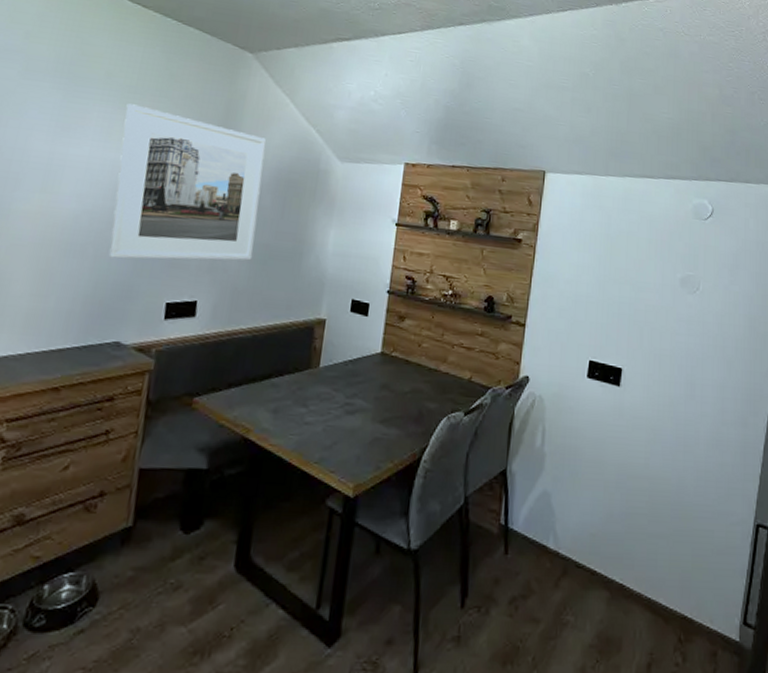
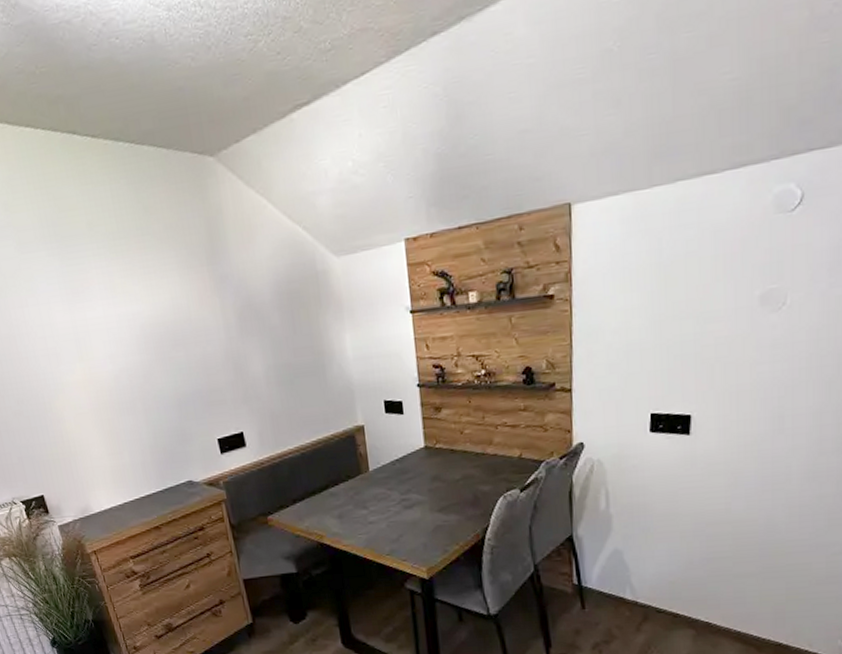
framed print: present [108,103,267,261] -> none [116,250,279,408]

